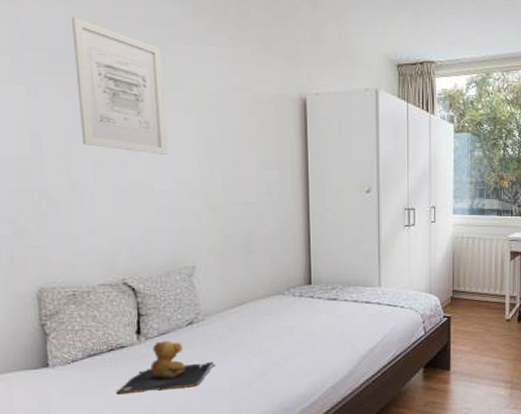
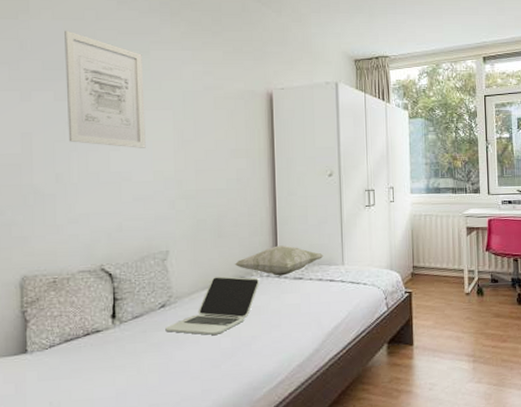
teddy bear: present [115,341,215,395] -> none [89,324,186,379]
laptop: none [193,295,292,354] -> present [165,276,260,335]
decorative pillow: none [265,264,360,296] -> present [234,245,324,276]

